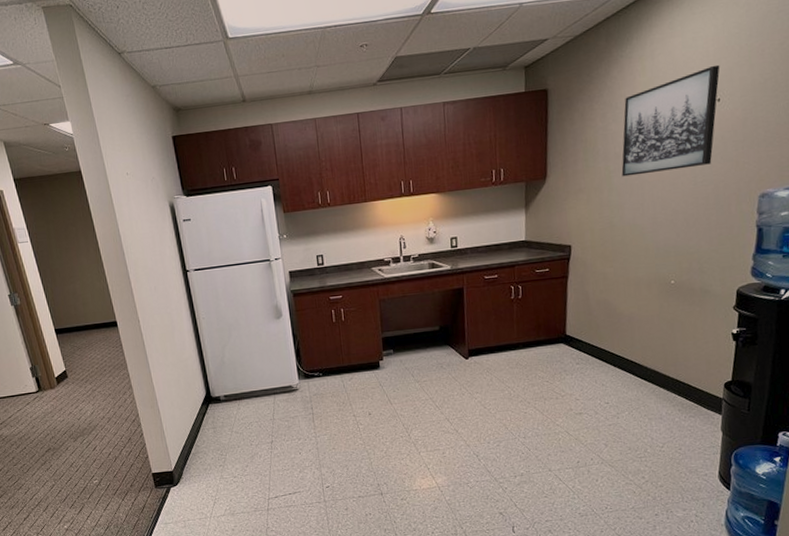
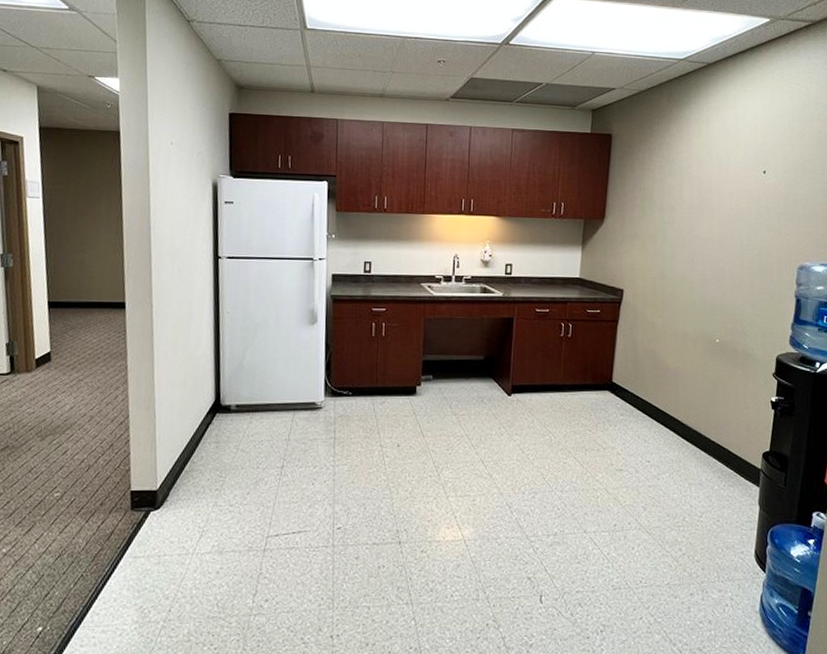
wall art: present [621,64,720,177] -> none [675,140,767,231]

